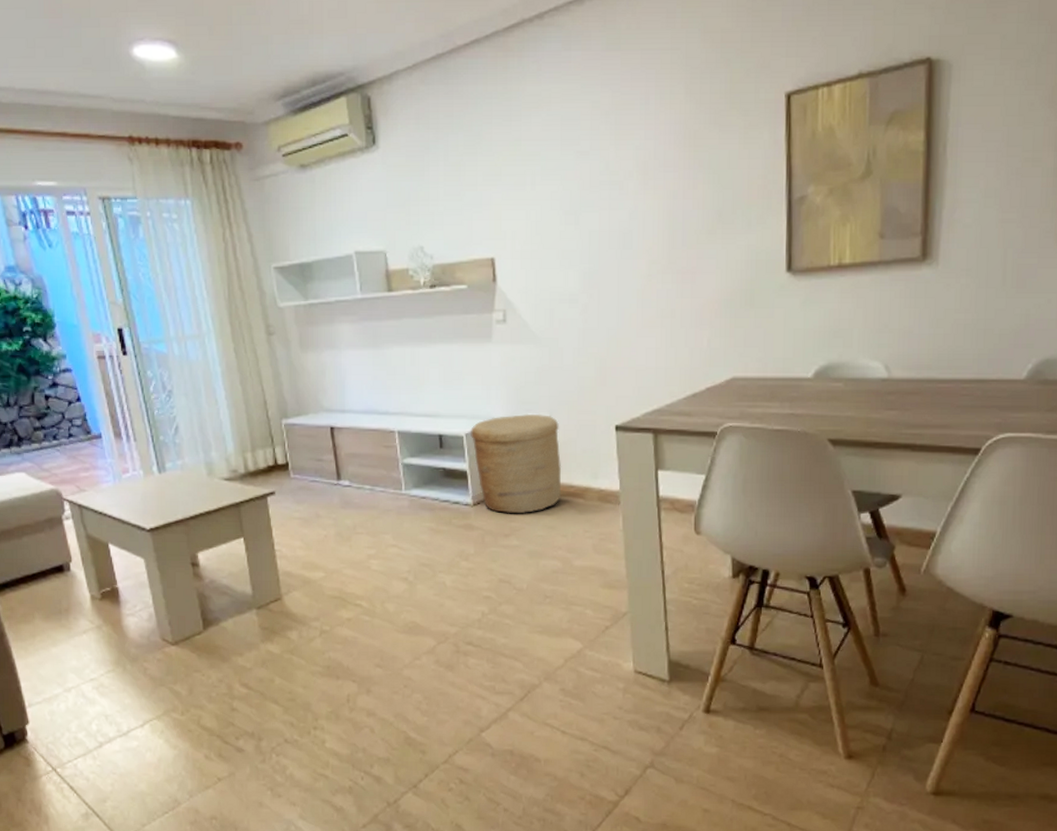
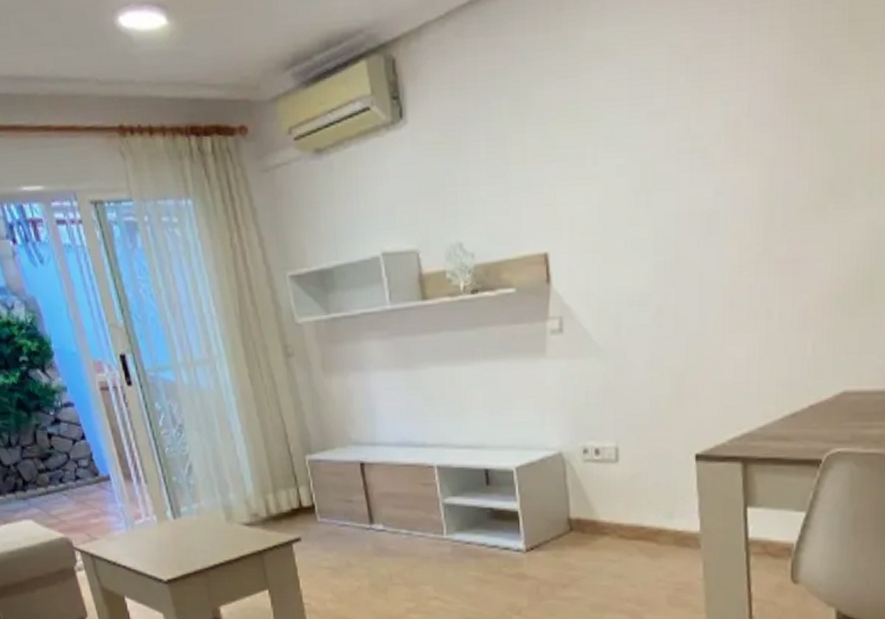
basket: present [471,413,562,514] -> none [522,442,631,561]

